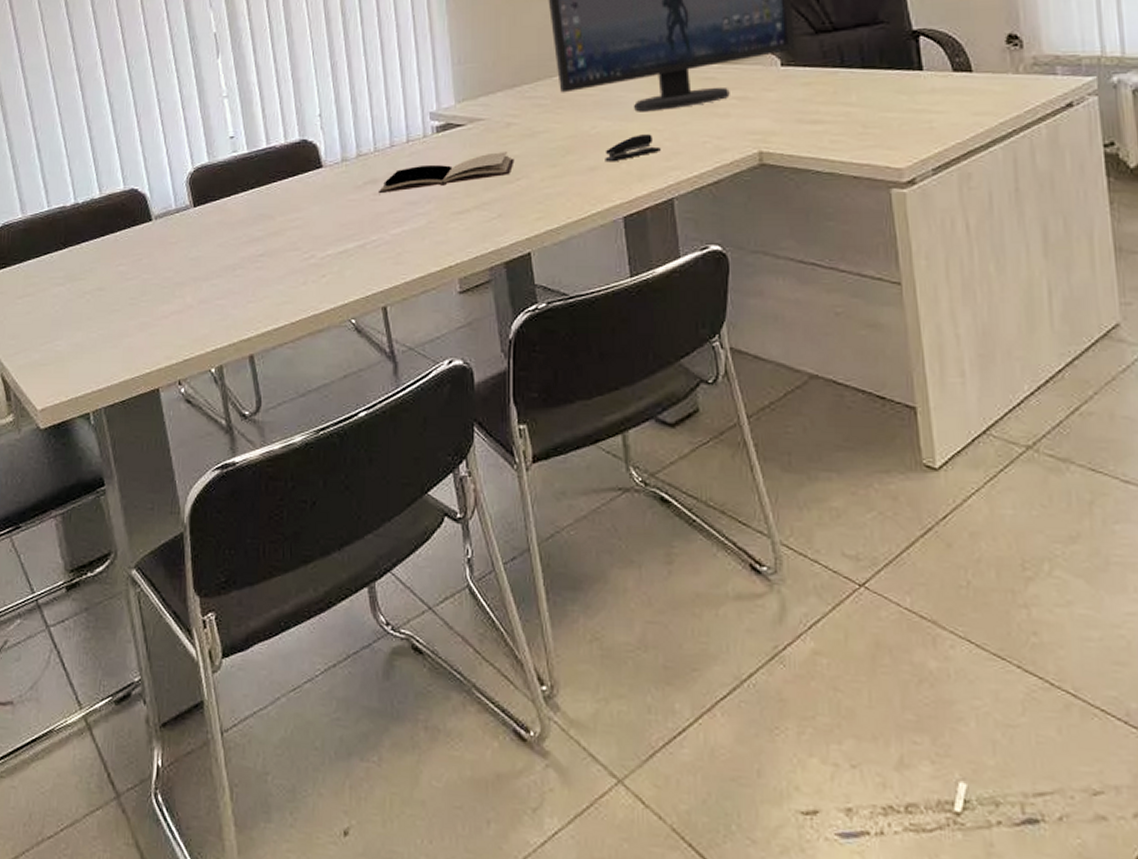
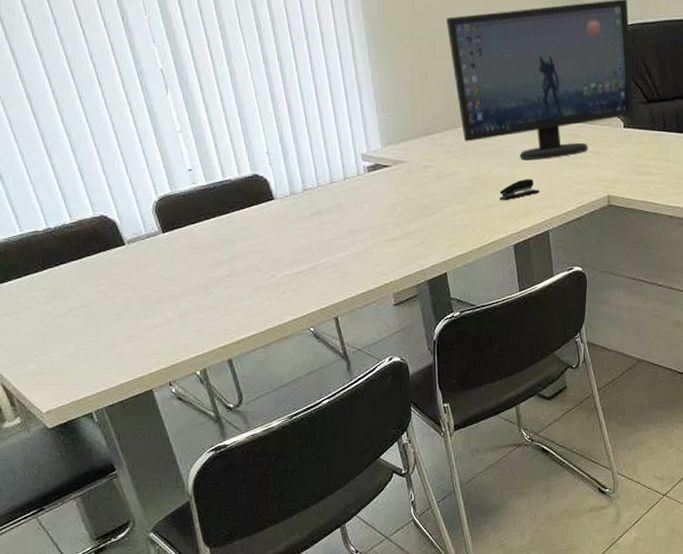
book: present [378,152,514,194] -> none [323,190,431,224]

